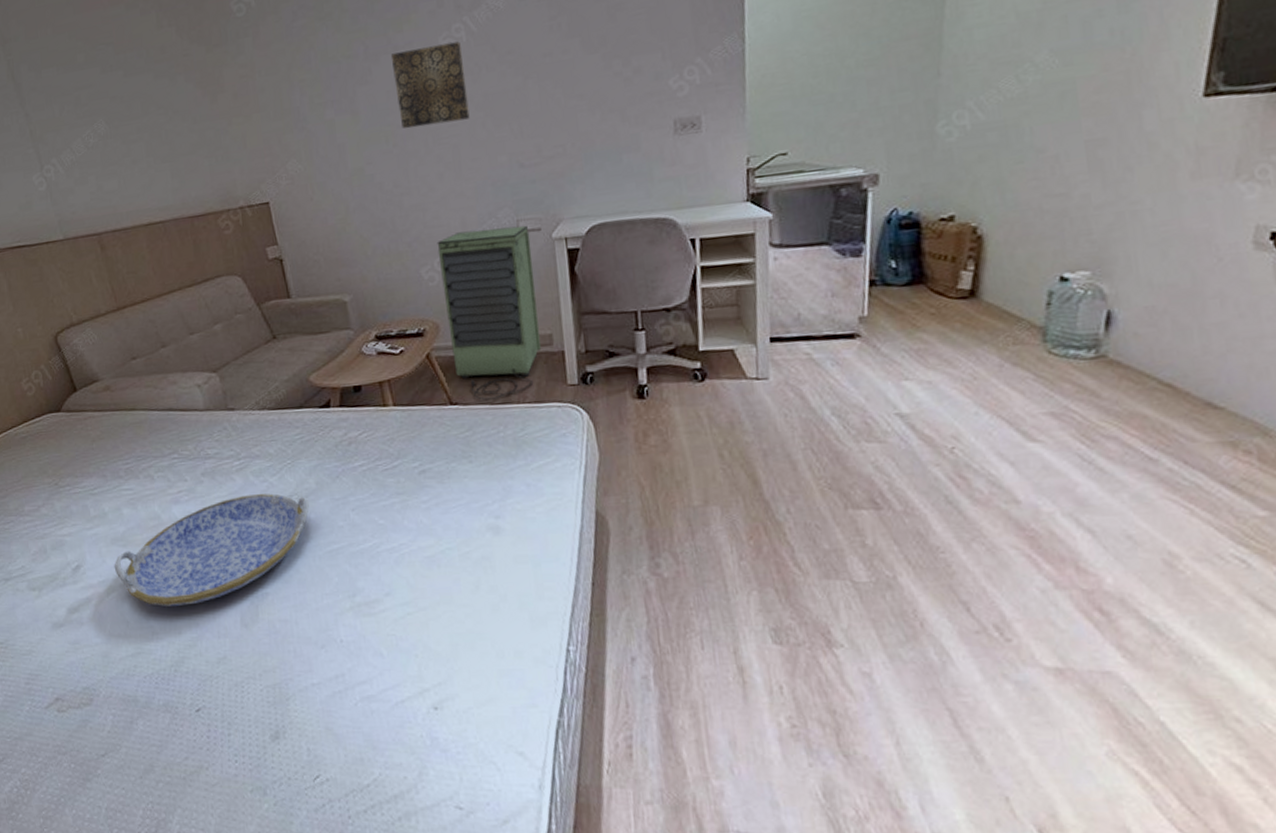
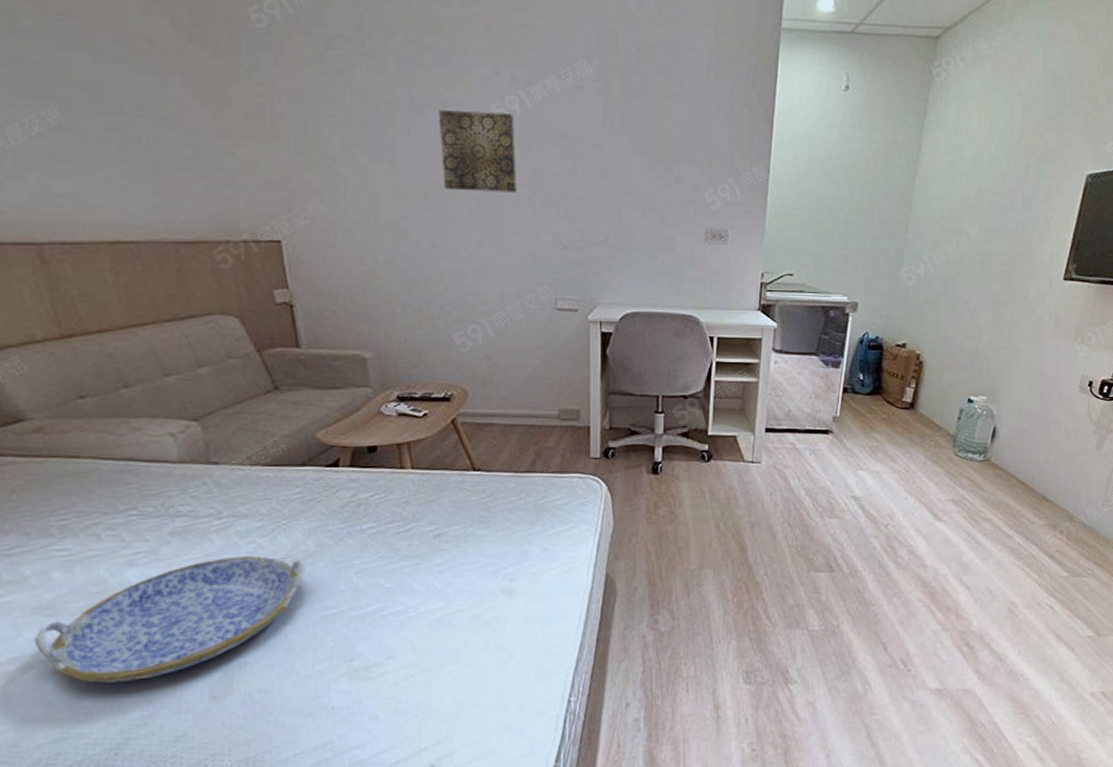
storage cabinet: present [437,225,541,400] -> none [472,302,569,468]

